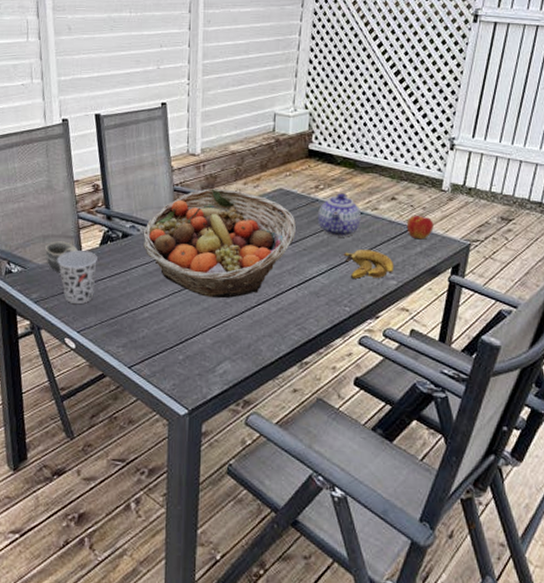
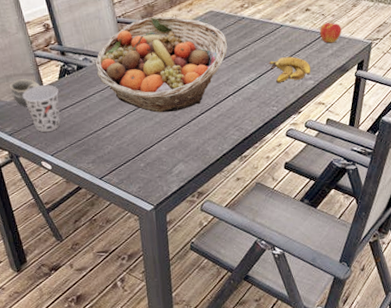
teapot: present [318,193,361,237] -> none [245,9,281,49]

